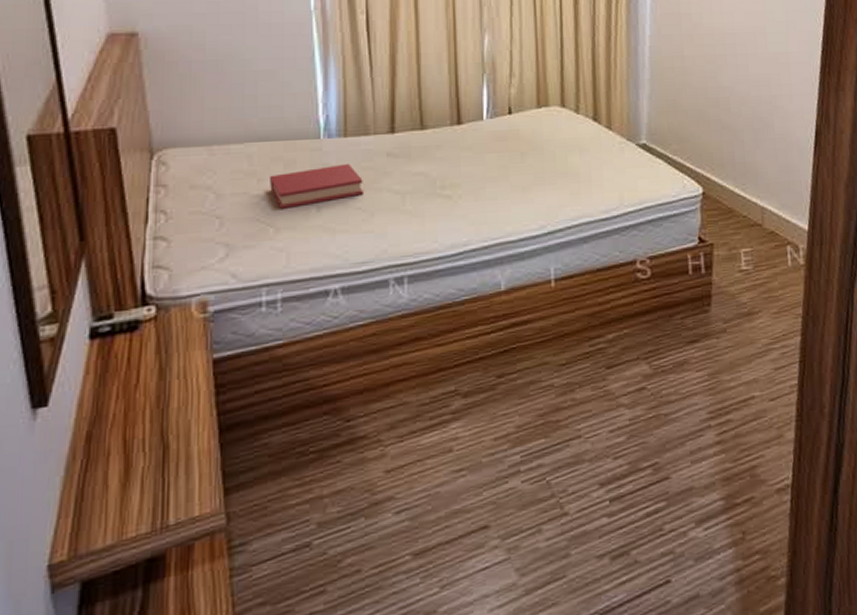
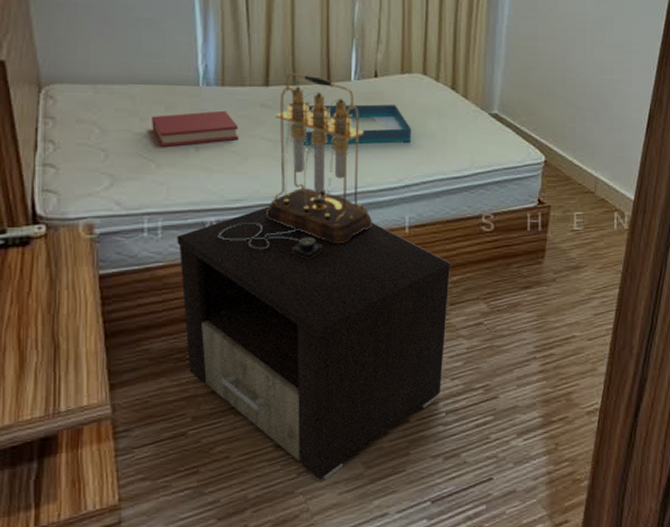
nightstand: none [298,267,605,594] -> present [177,206,451,480]
table lamp: none [343,116,513,326] -> present [218,73,372,260]
tray: none [434,143,553,196] -> present [303,104,412,146]

